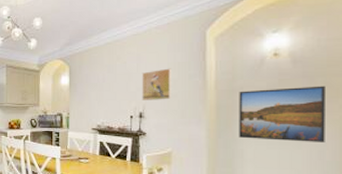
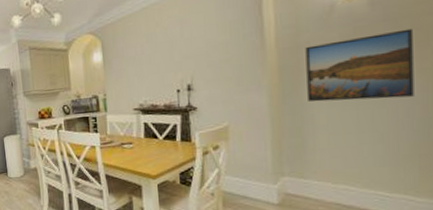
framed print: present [142,68,171,102] -> none [186,29,224,72]

